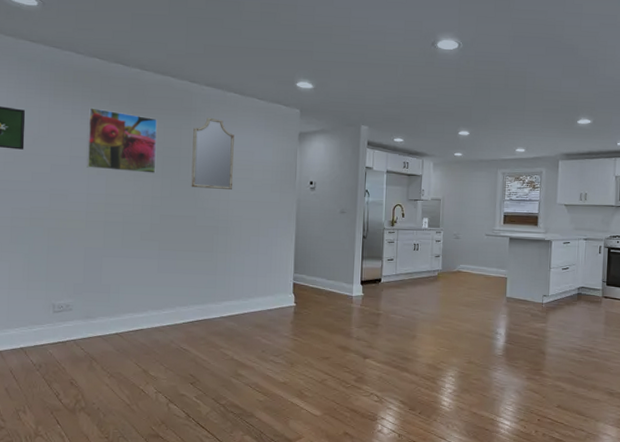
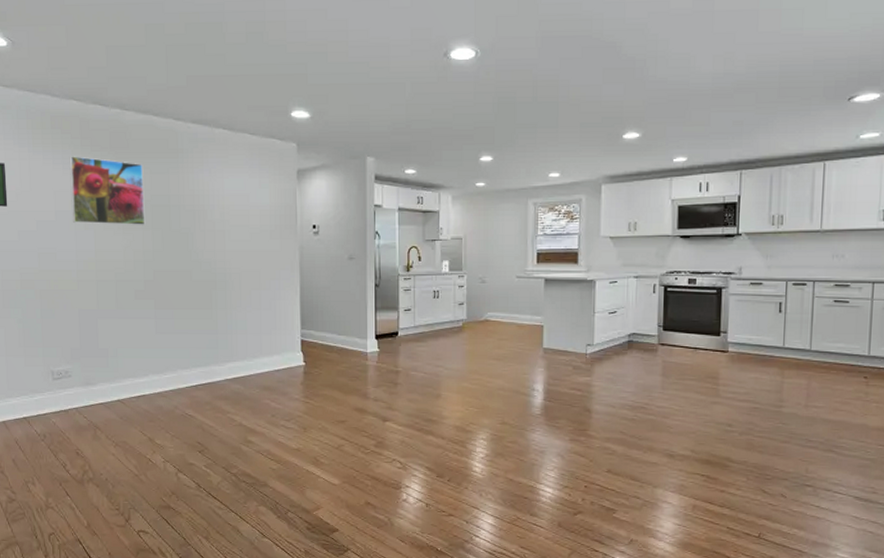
home mirror: present [191,117,234,189] -> none [182,158,228,239]

